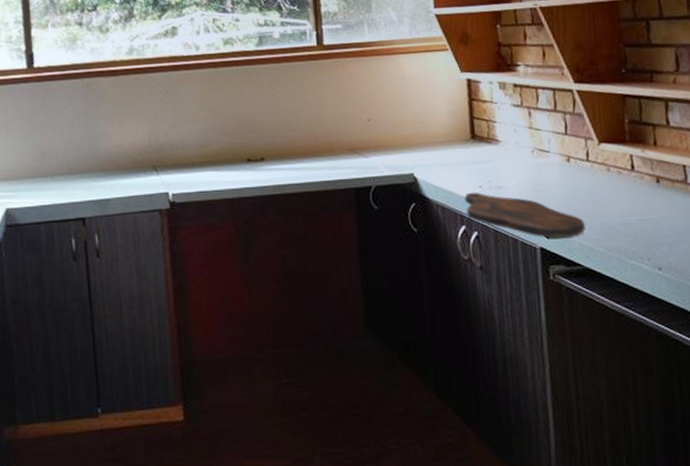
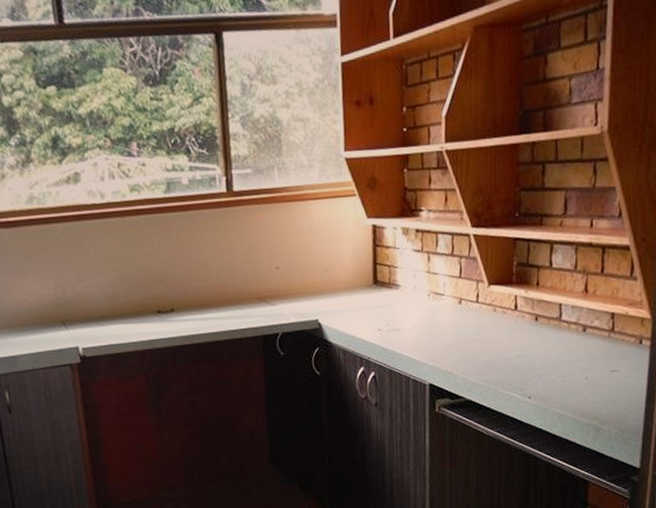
cutting board: present [464,192,586,238] -> none [364,335,470,375]

